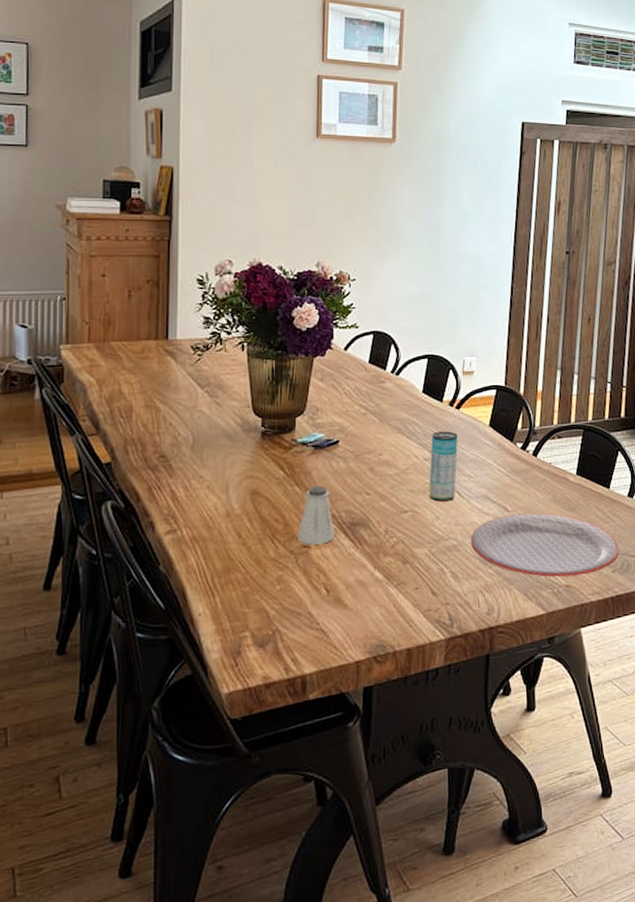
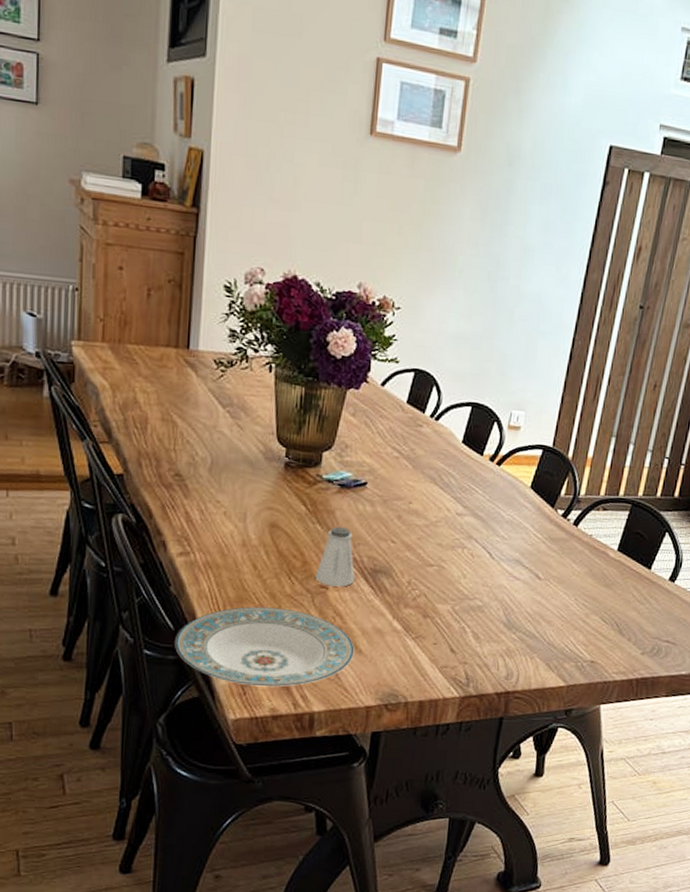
plate: none [166,573,340,656] -> present [175,606,355,687]
beverage can: present [429,431,458,502] -> none [458,486,495,561]
plate: present [470,512,620,578] -> none [496,582,653,653]

